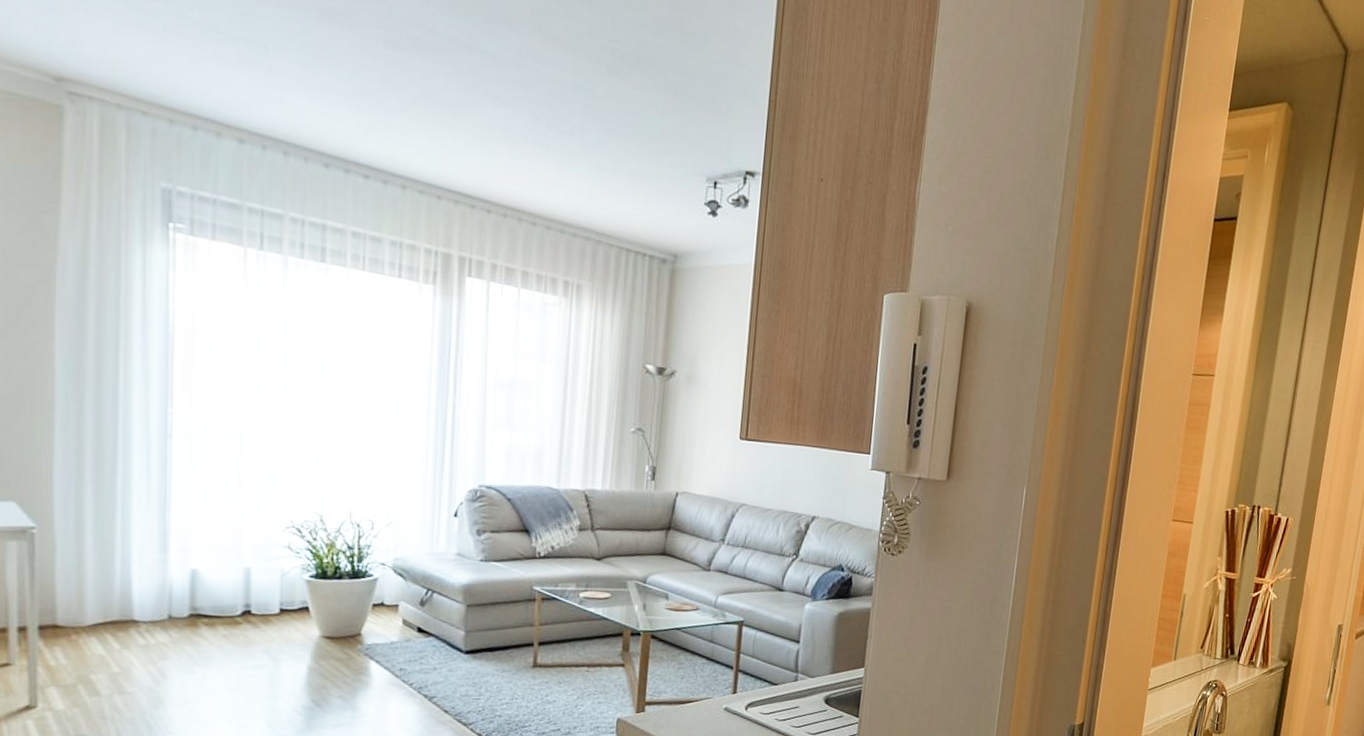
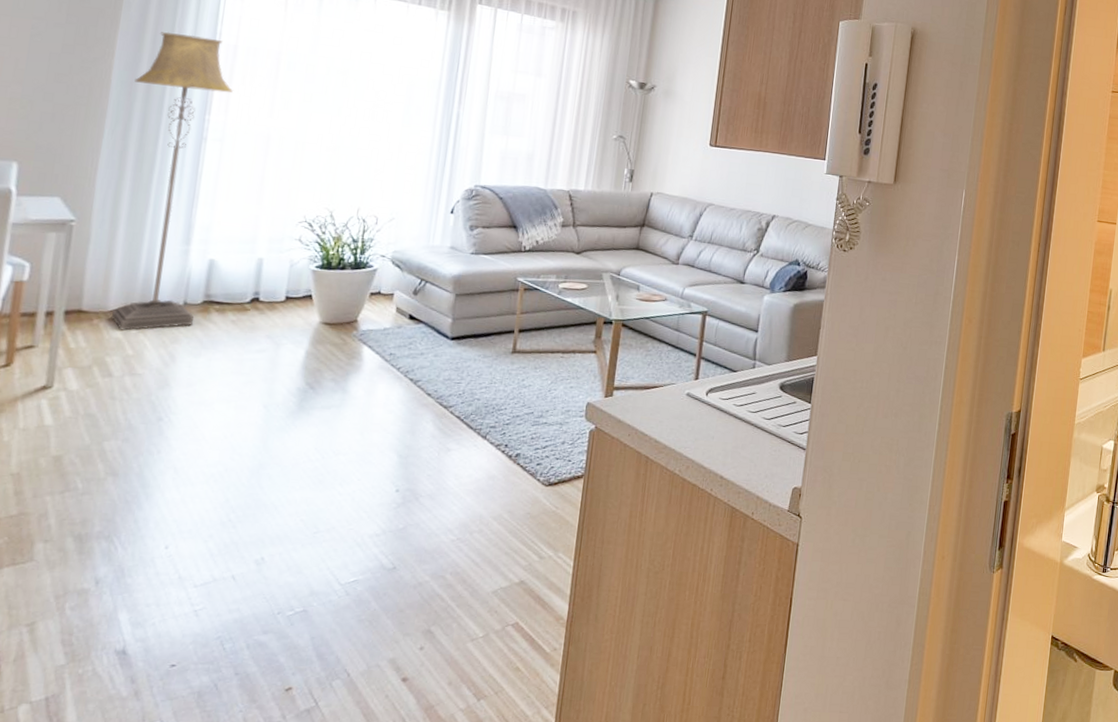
floor lamp: none [82,311,195,647] -> present [112,31,233,331]

